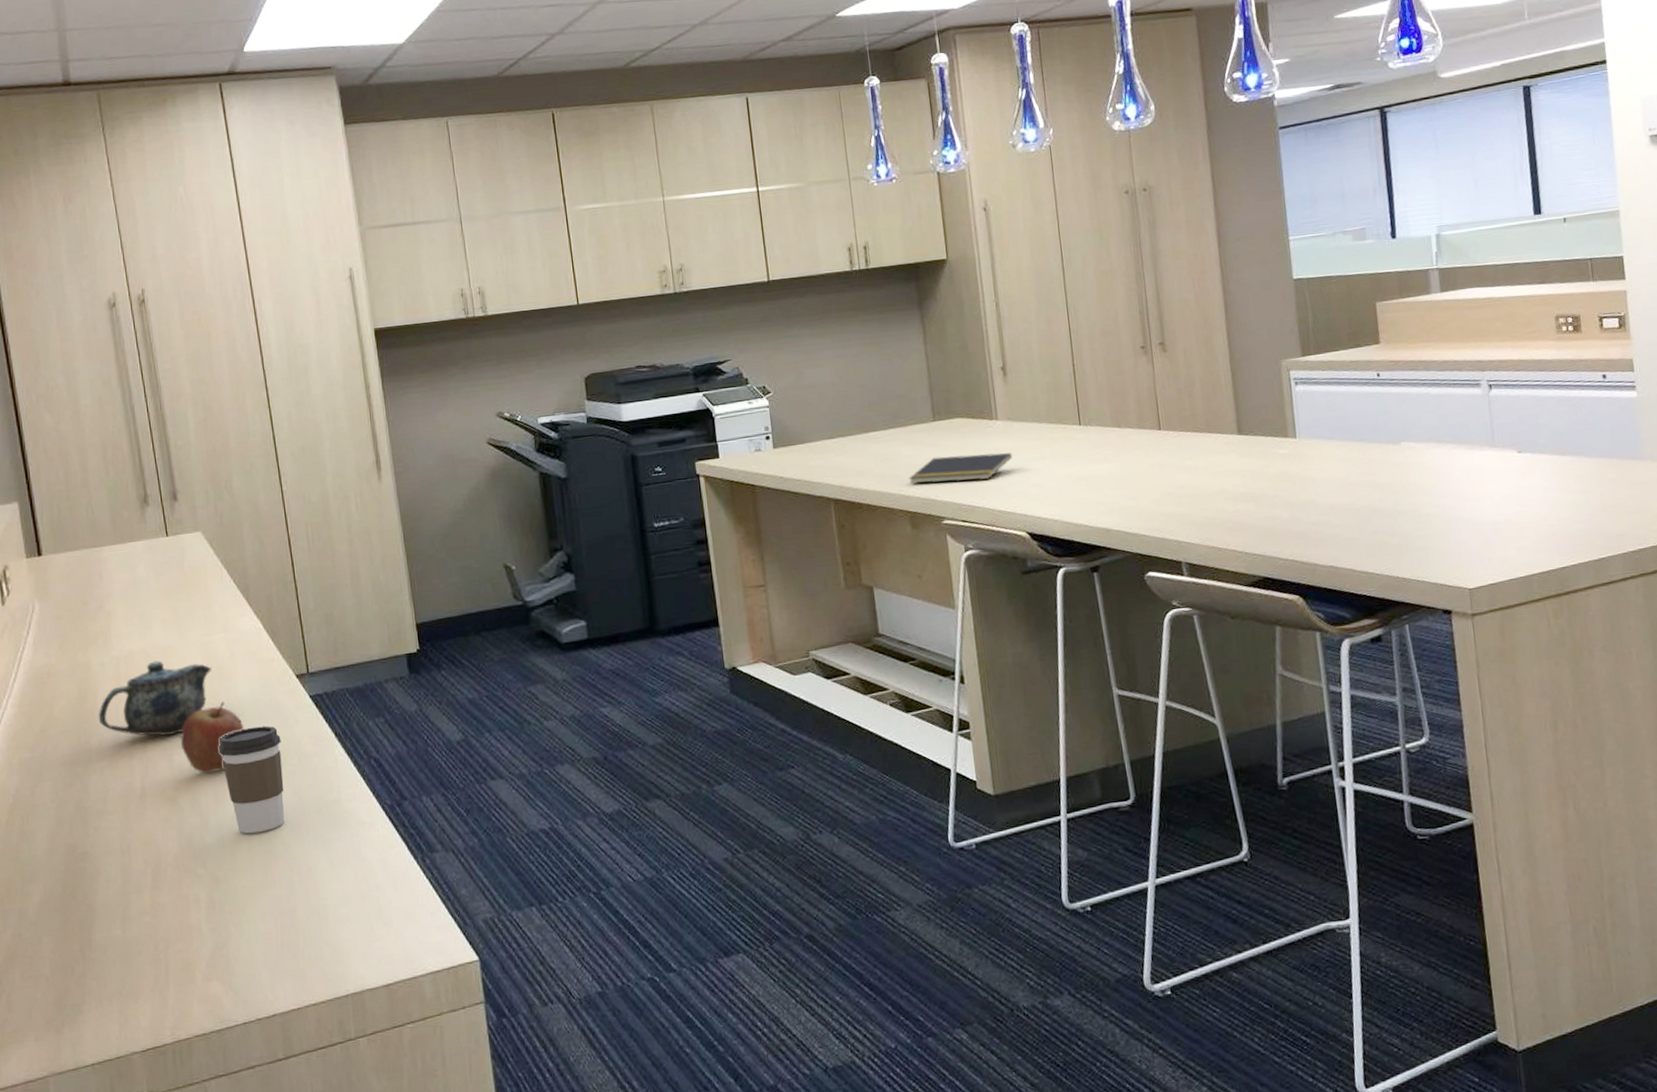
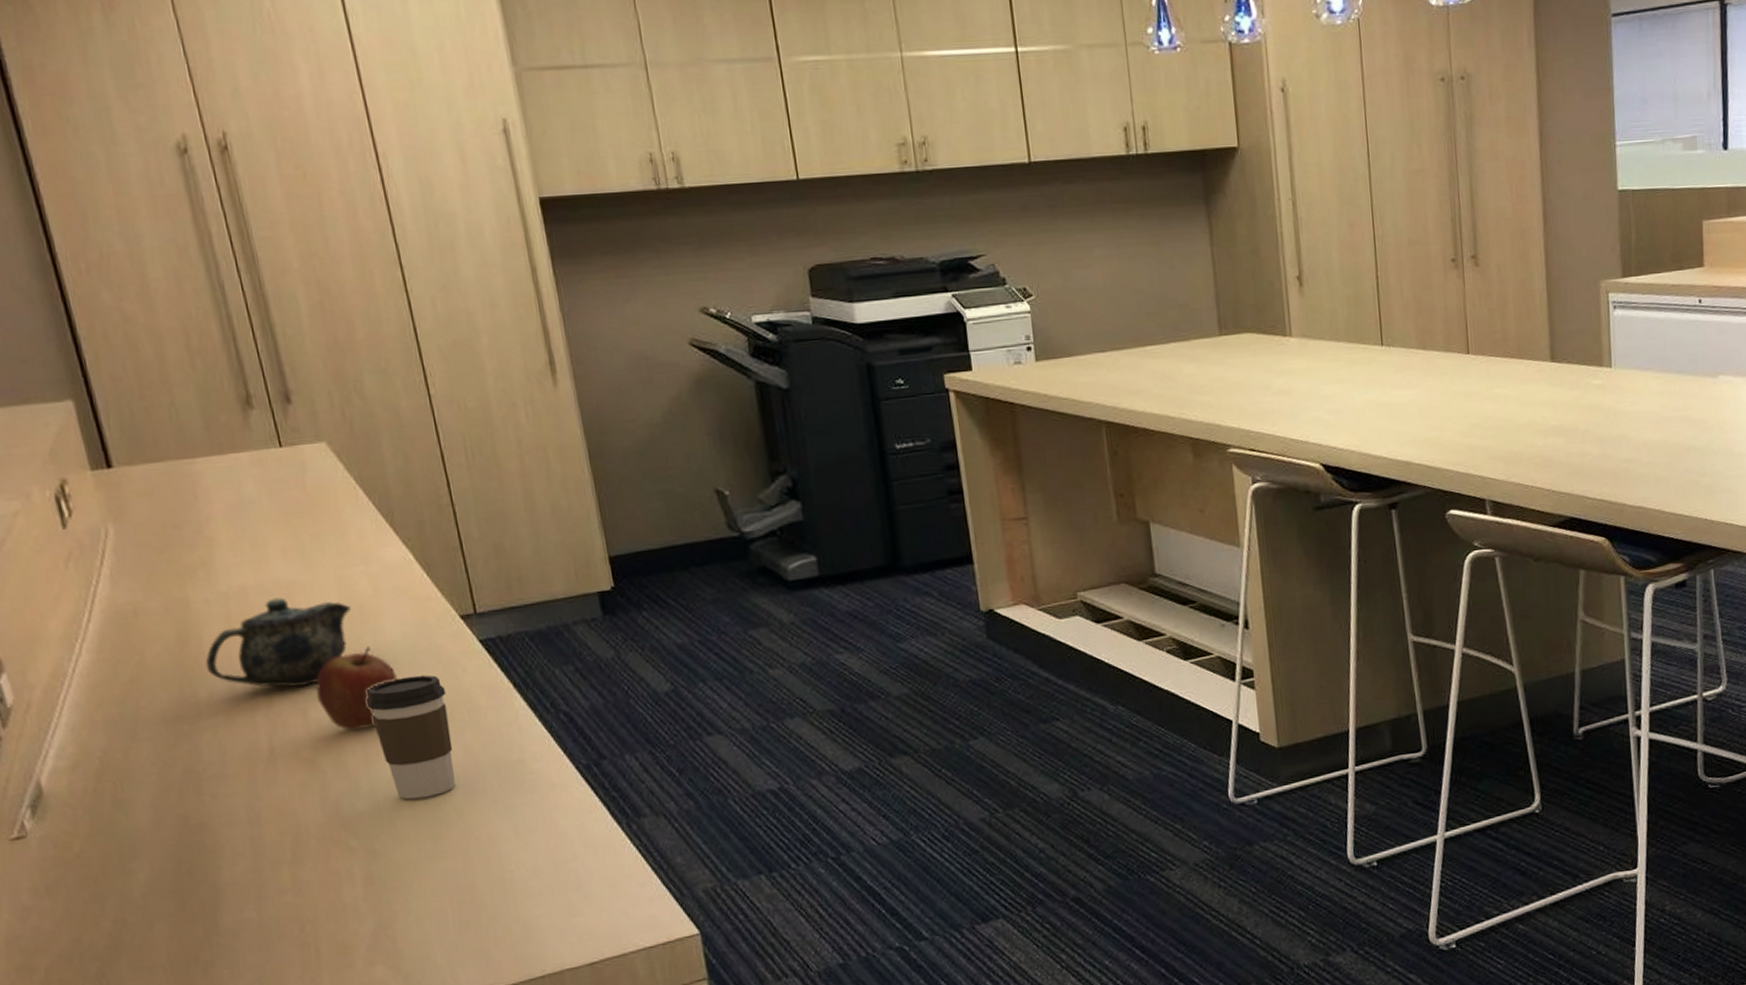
notepad: present [909,452,1012,484] -> none [1191,374,1307,407]

